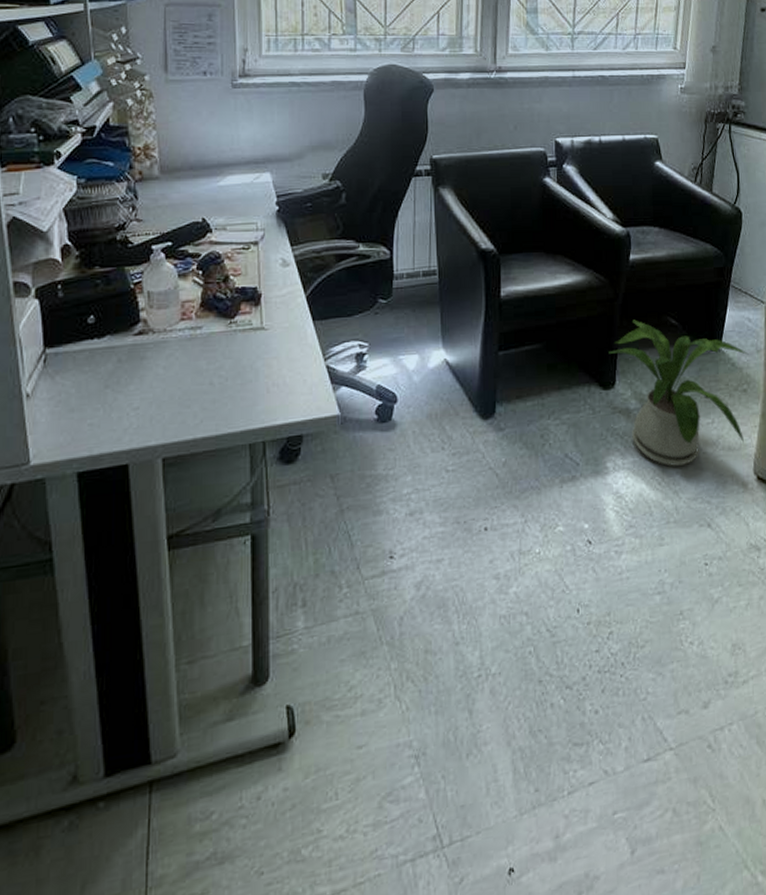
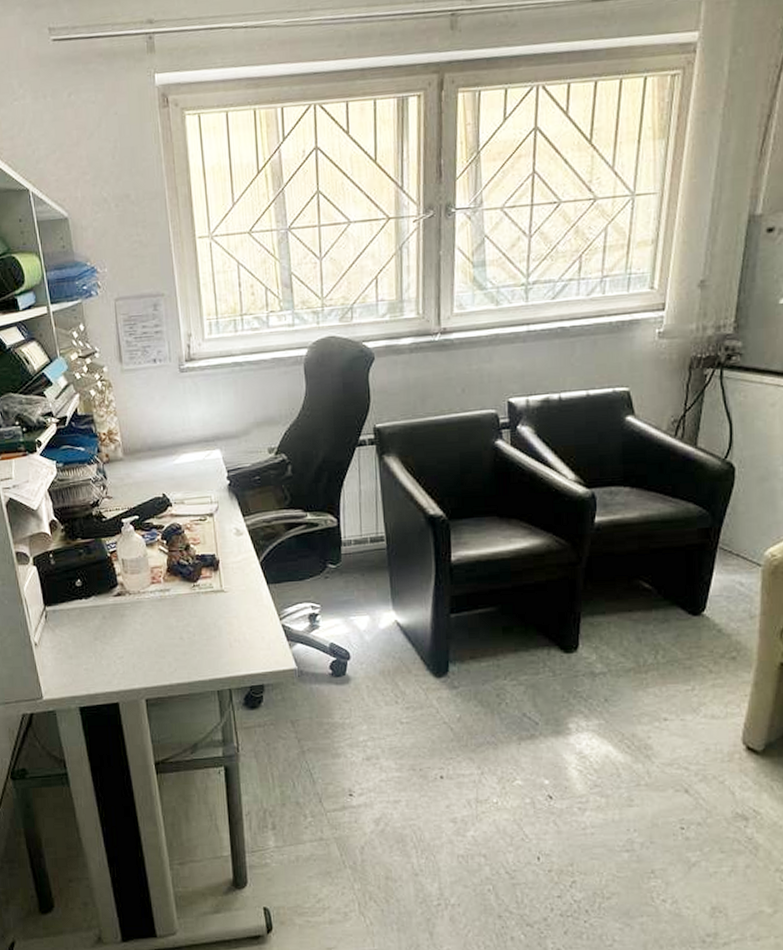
house plant: present [609,319,749,467] -> none [570,583,740,732]

